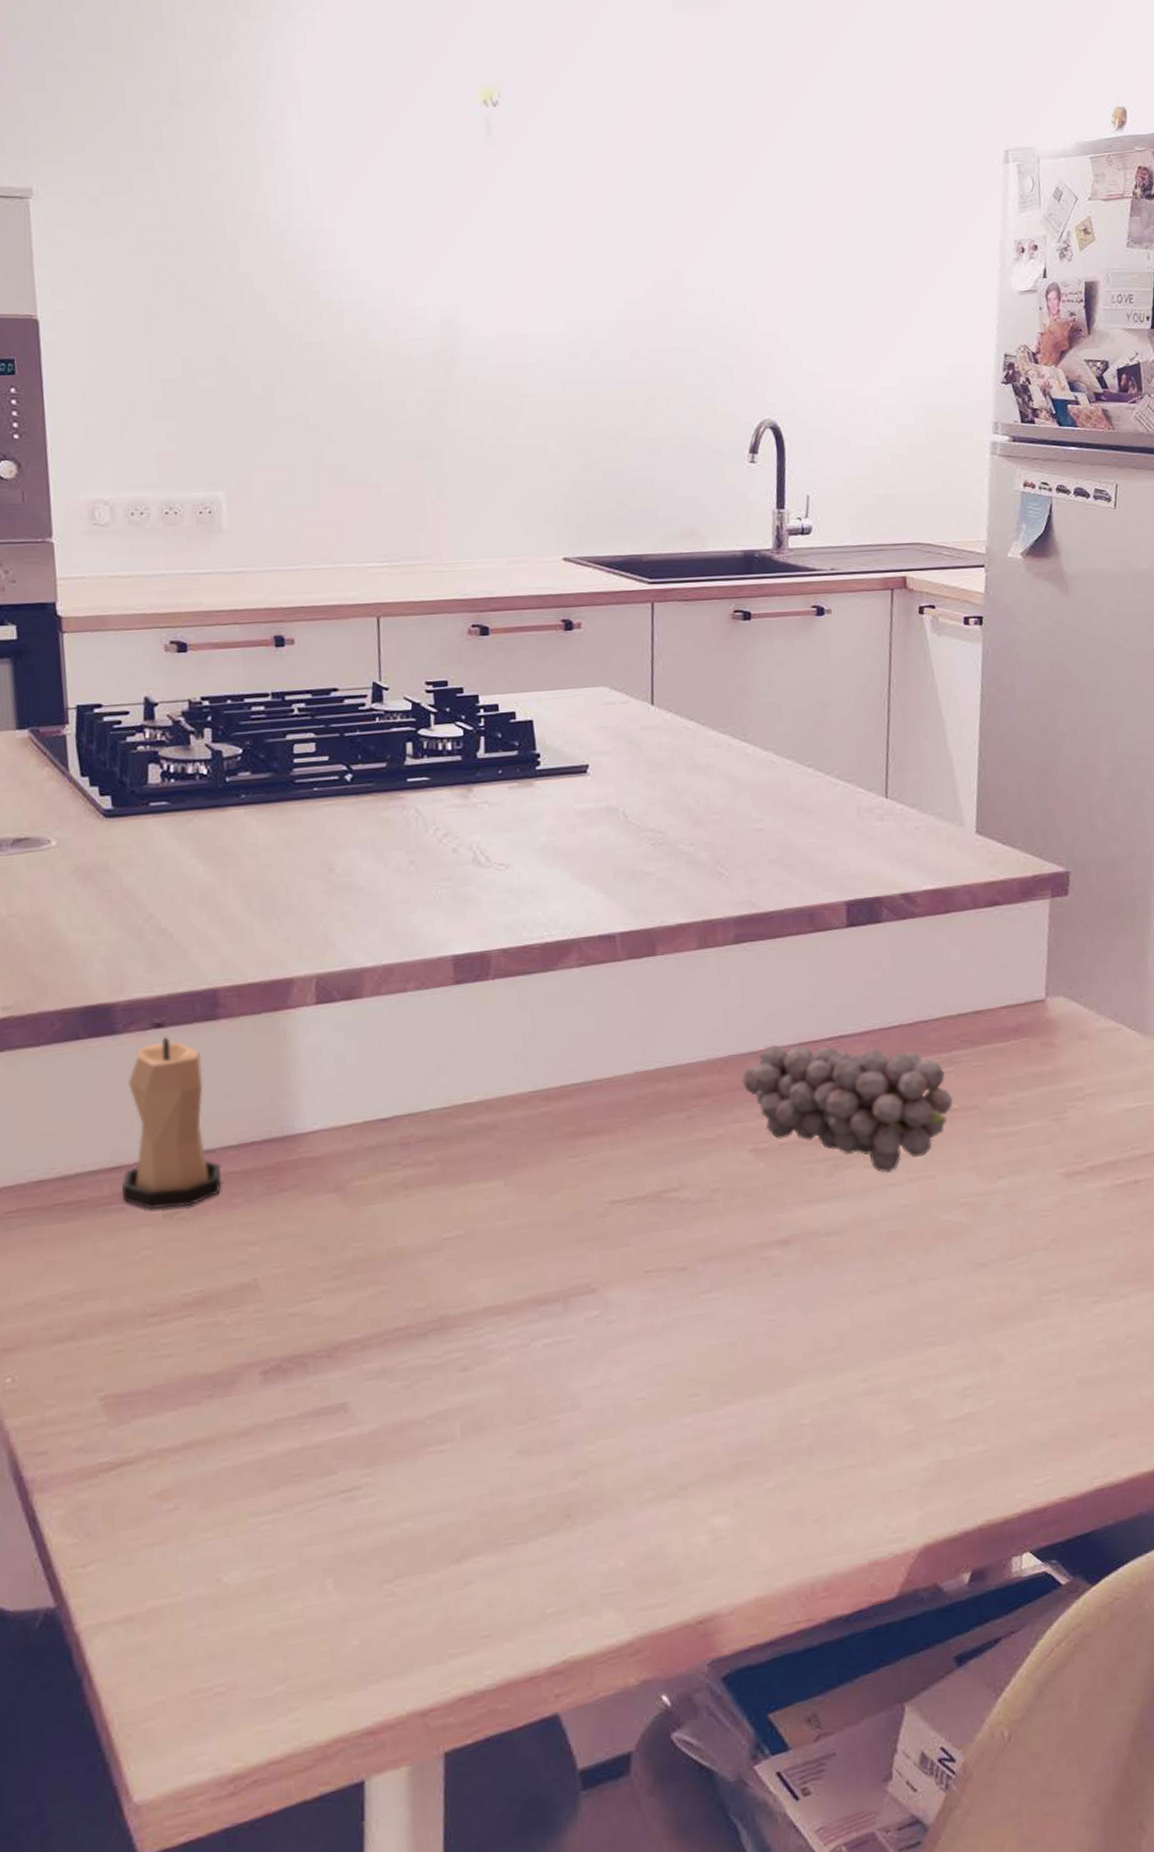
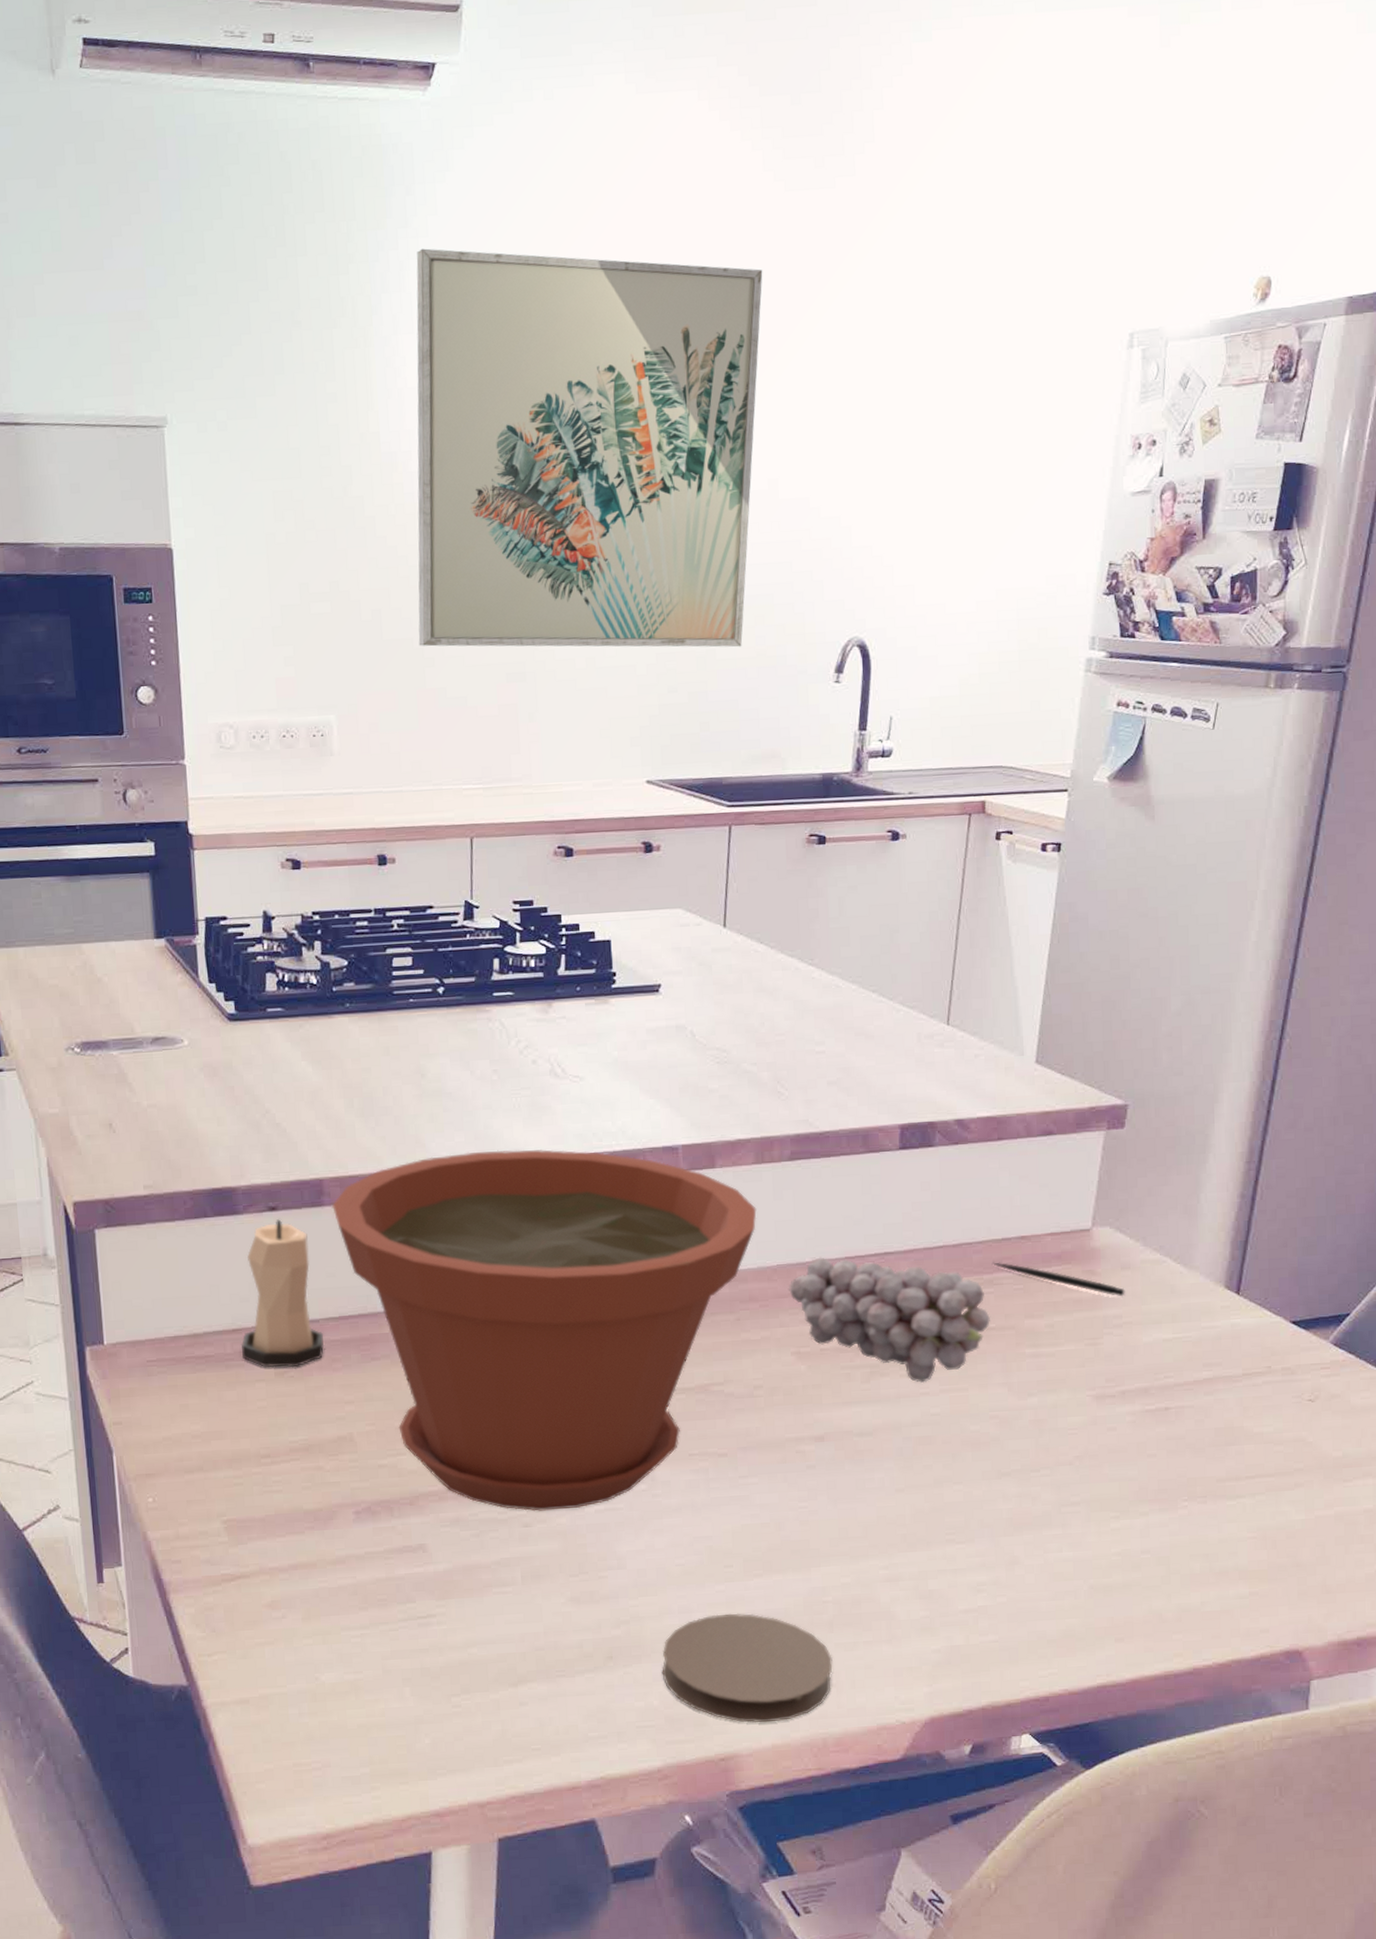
plant pot: none [229,944,704,1352] -> present [332,1149,757,1511]
wall art: none [303,40,656,428] -> present [416,248,763,648]
coaster: none [626,1447,816,1576] -> present [662,1613,833,1723]
pen: none [950,1039,1085,1068] -> present [993,1262,1125,1297]

